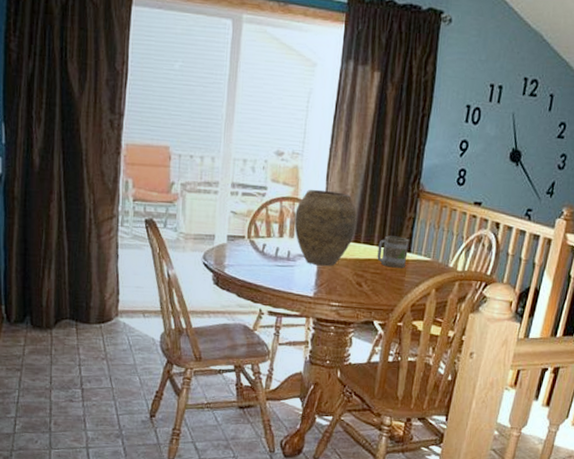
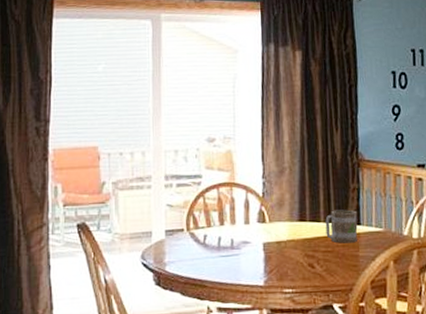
vase: present [294,189,358,266] -> none [234,171,300,251]

